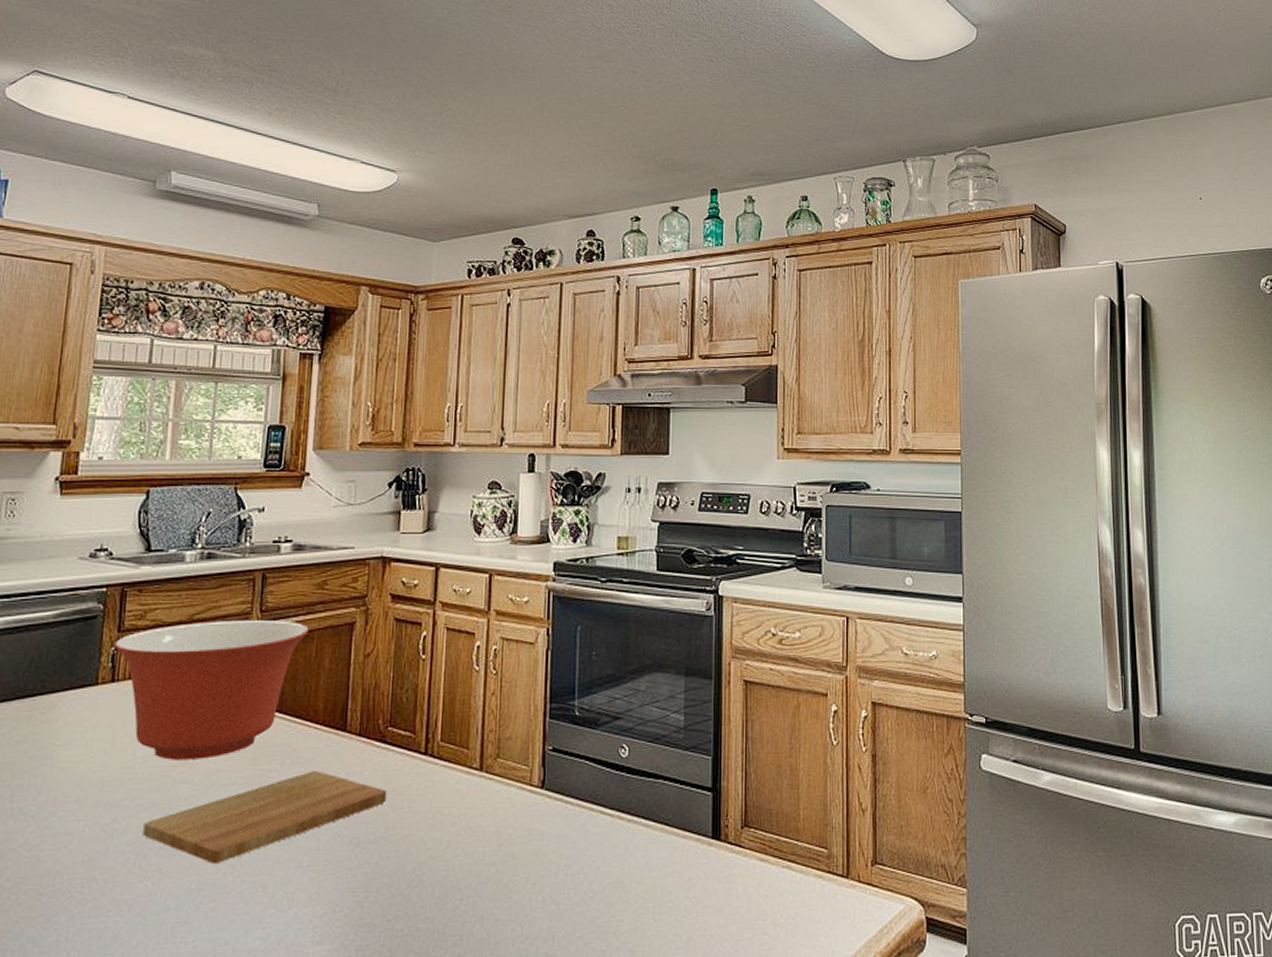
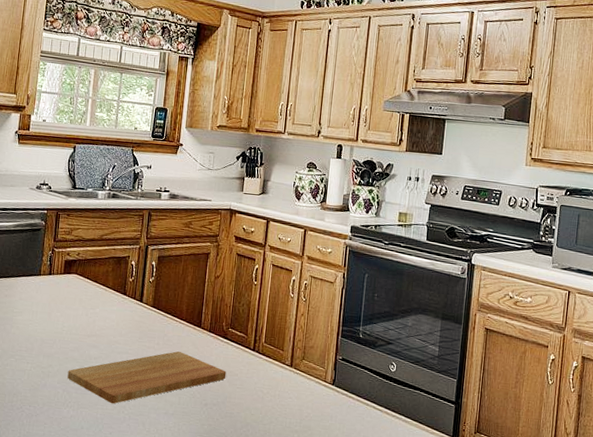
mixing bowl: present [114,620,309,760] -> none [51,241,179,334]

